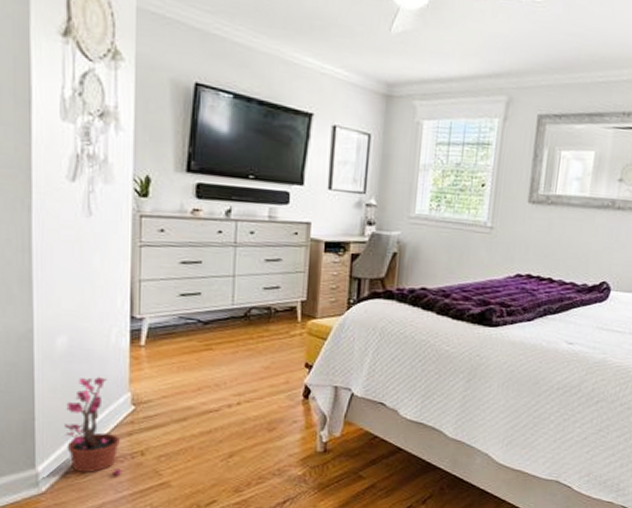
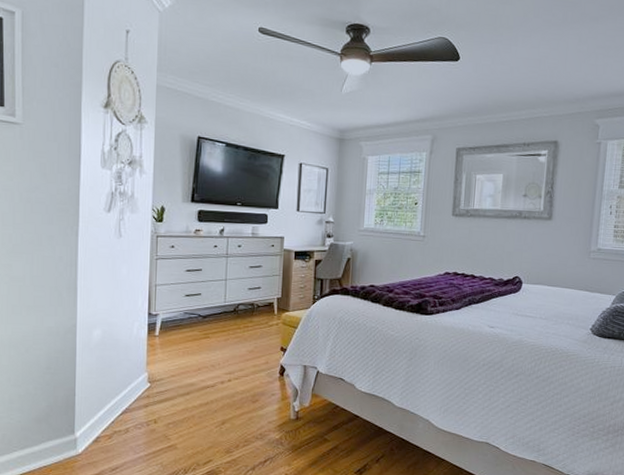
potted plant: present [65,376,121,474] -> none [97,360,139,439]

